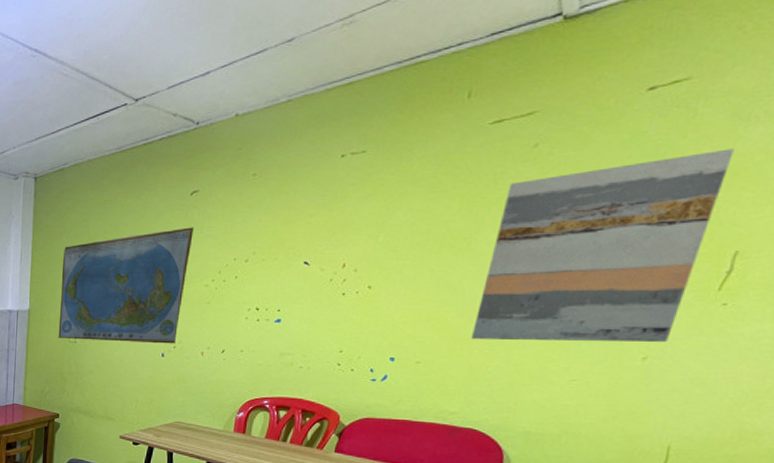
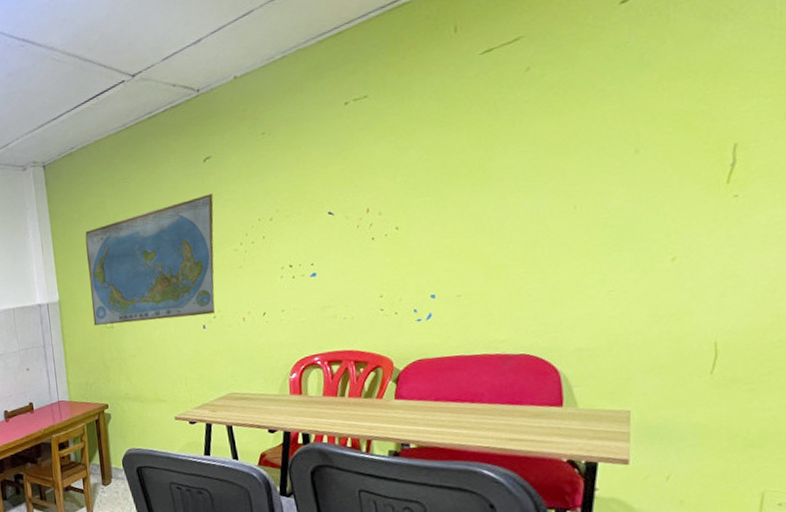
wall art: present [470,148,734,342] -> none [504,47,712,266]

